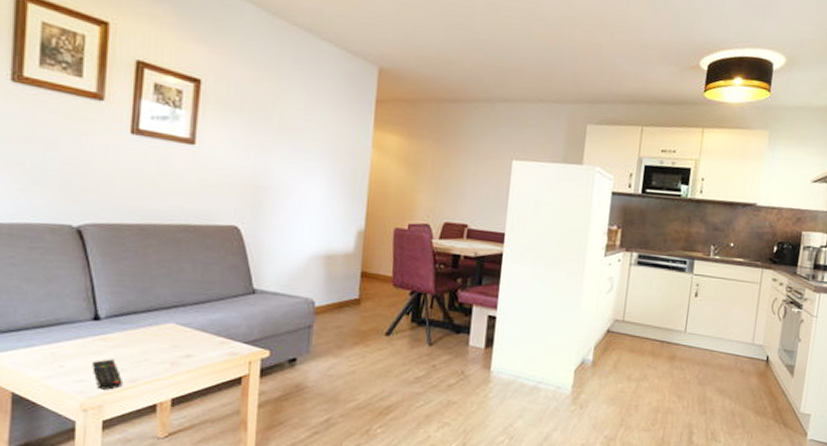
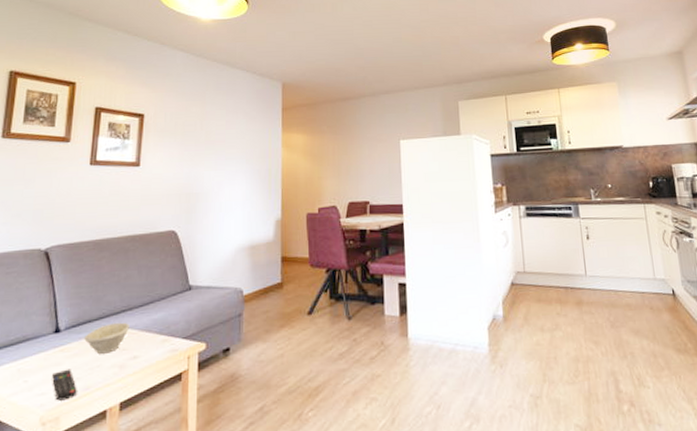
bowl: none [129,317,182,348] -> present [84,322,129,354]

